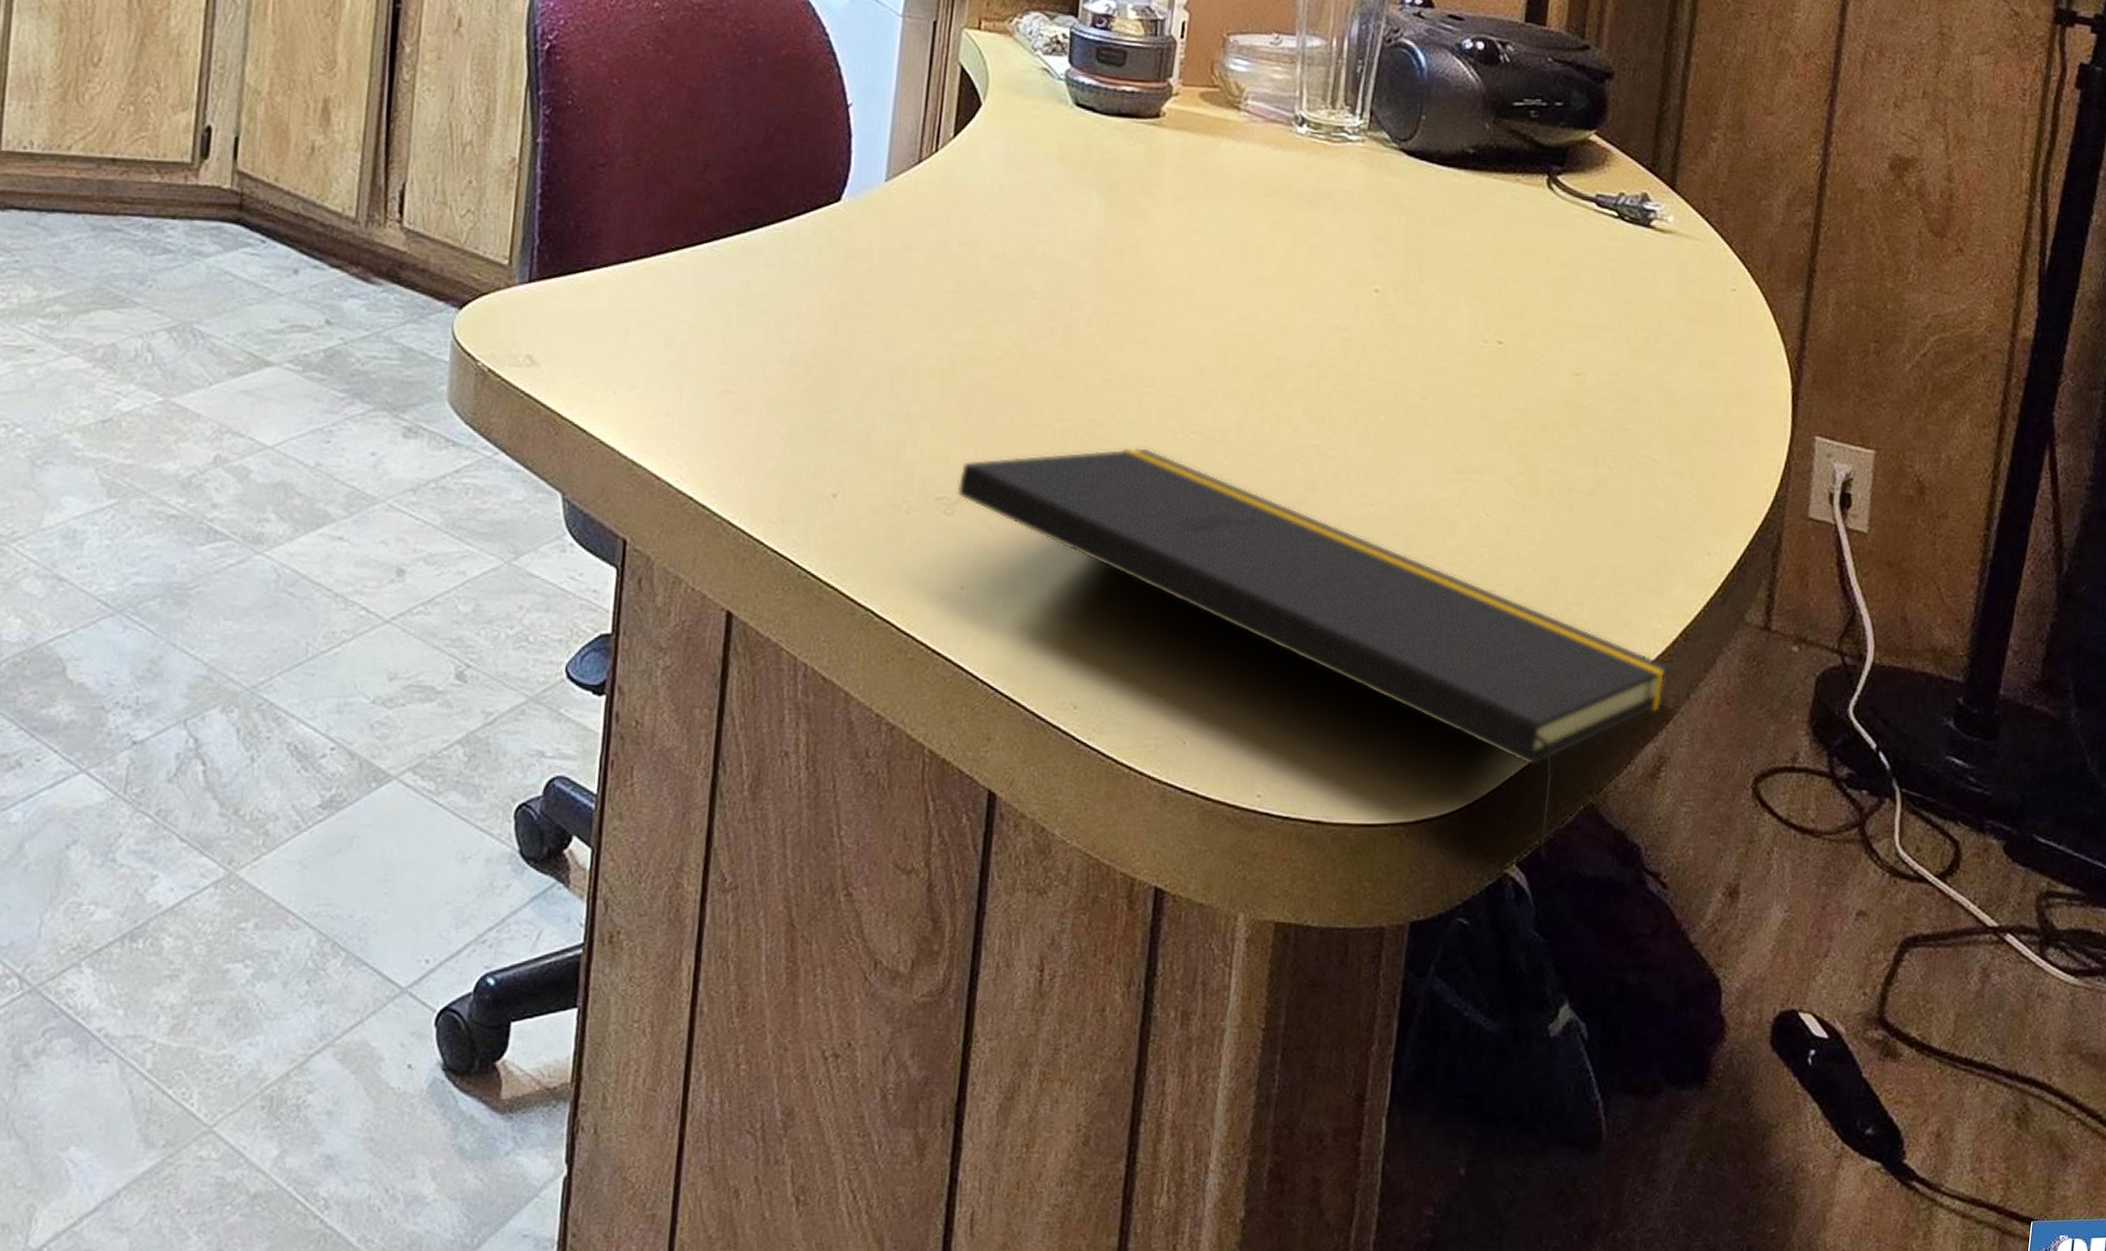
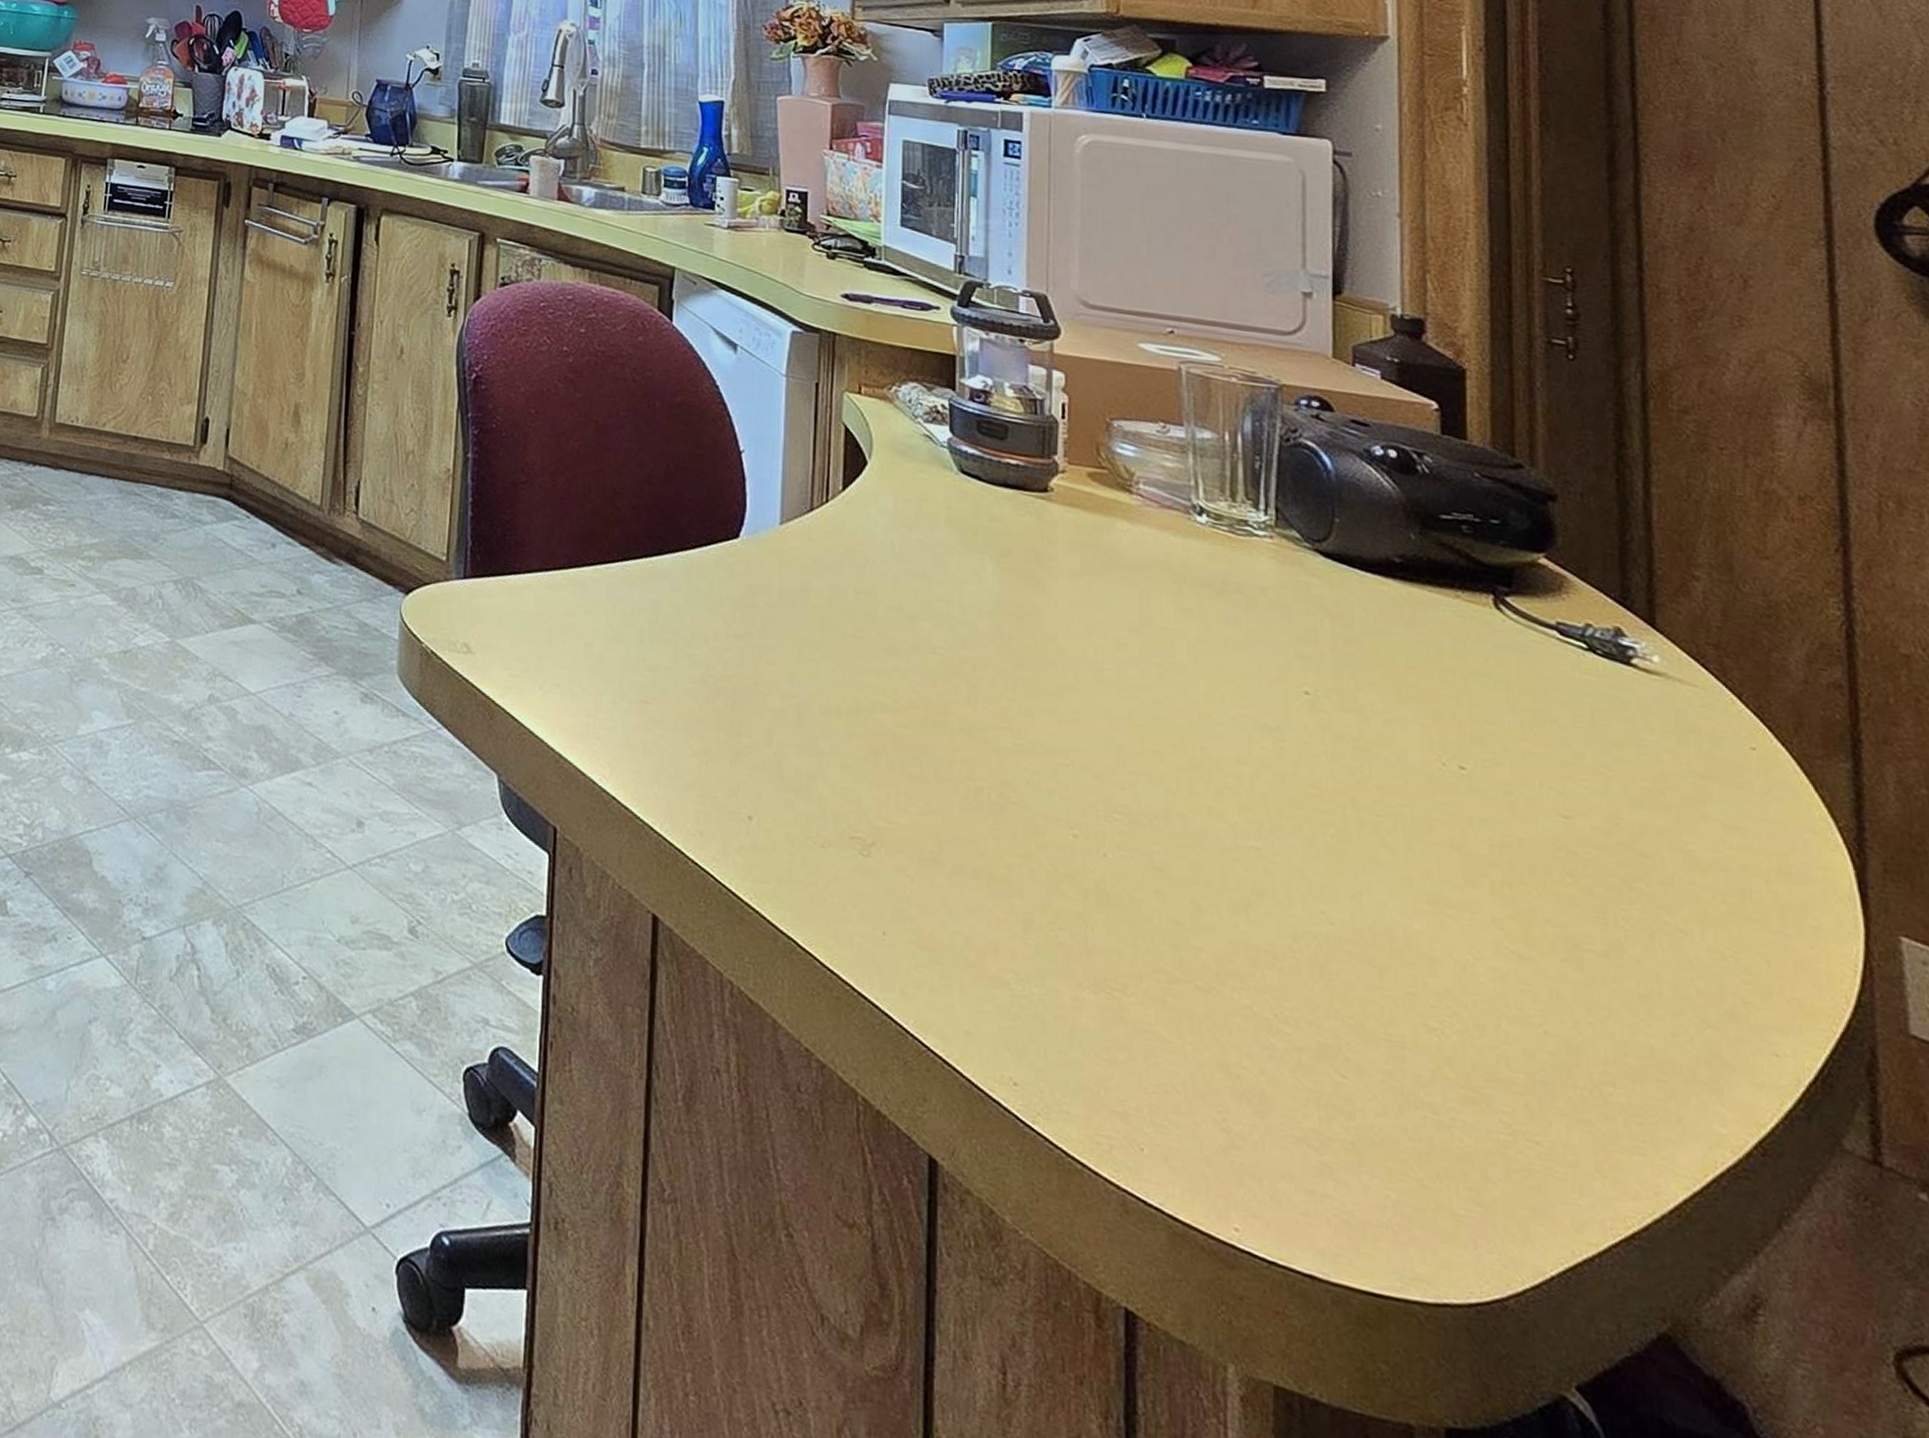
notepad: present [957,446,1672,861] -> none [871,804,1752,1394]

